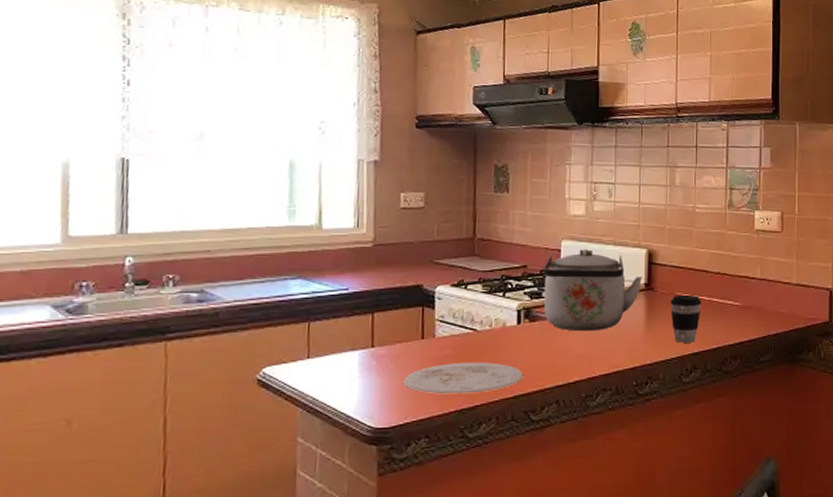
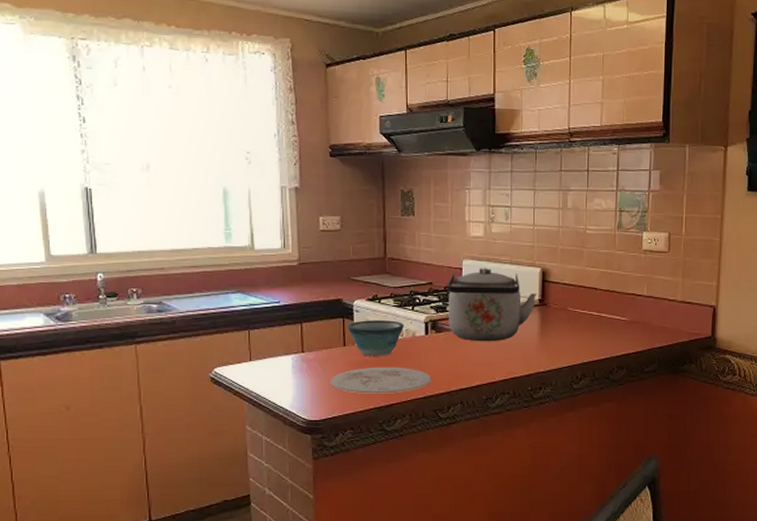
bowl: none [428,309,493,351] -> present [348,320,404,356]
coffee cup: present [670,294,702,343] -> none [562,310,591,353]

